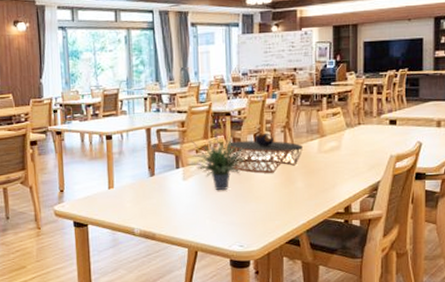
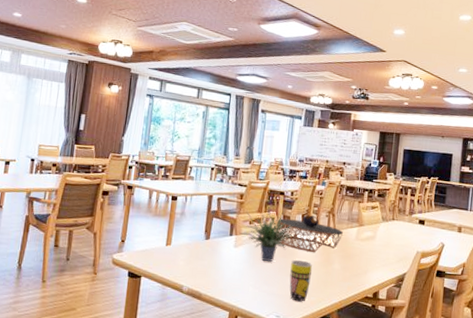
mug: none [248,183,273,228] -> present [289,259,312,302]

